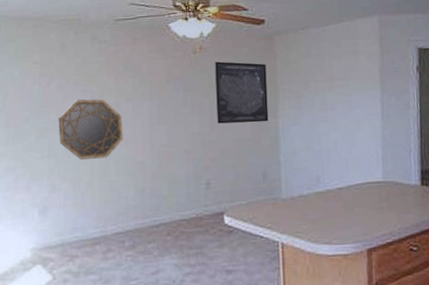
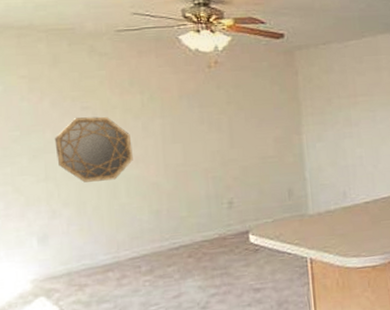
wall art: present [214,61,269,124] -> none [231,76,292,141]

